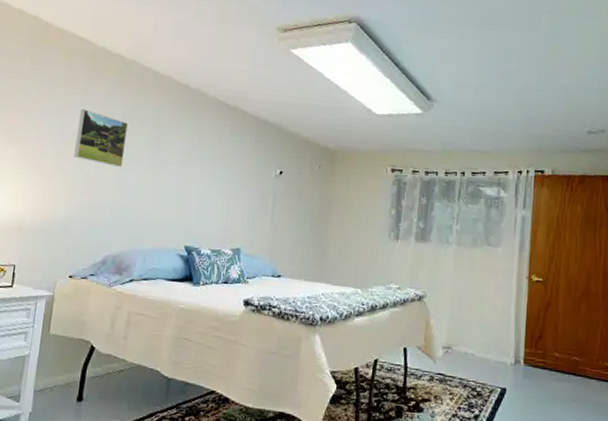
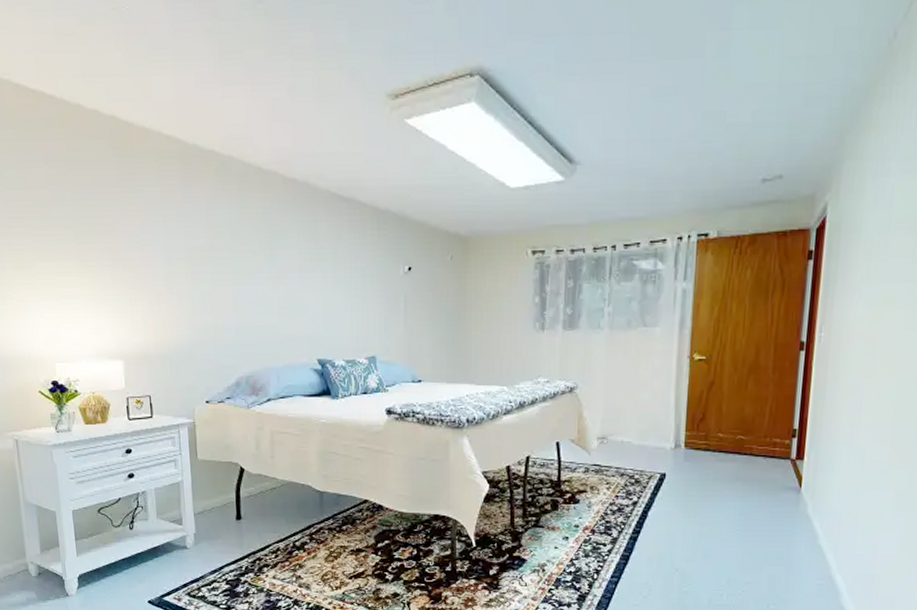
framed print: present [74,109,128,167] -> none [183,221,239,281]

